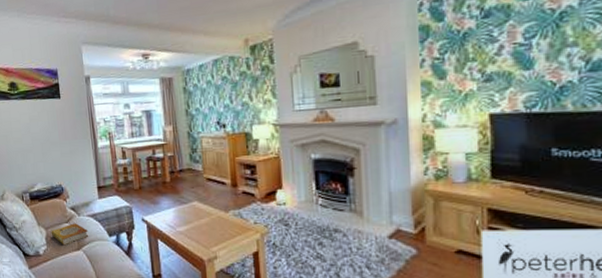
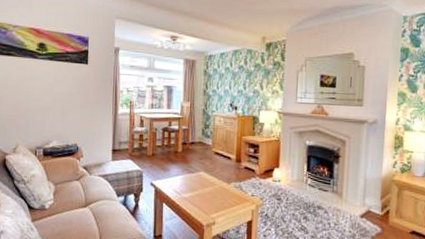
book: present [51,223,89,246] -> none [60,181,98,202]

